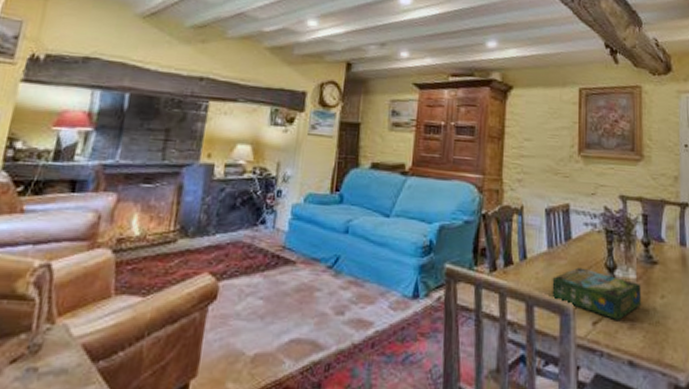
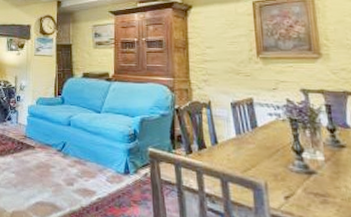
board game: present [552,267,642,322] -> none [242,150,333,197]

